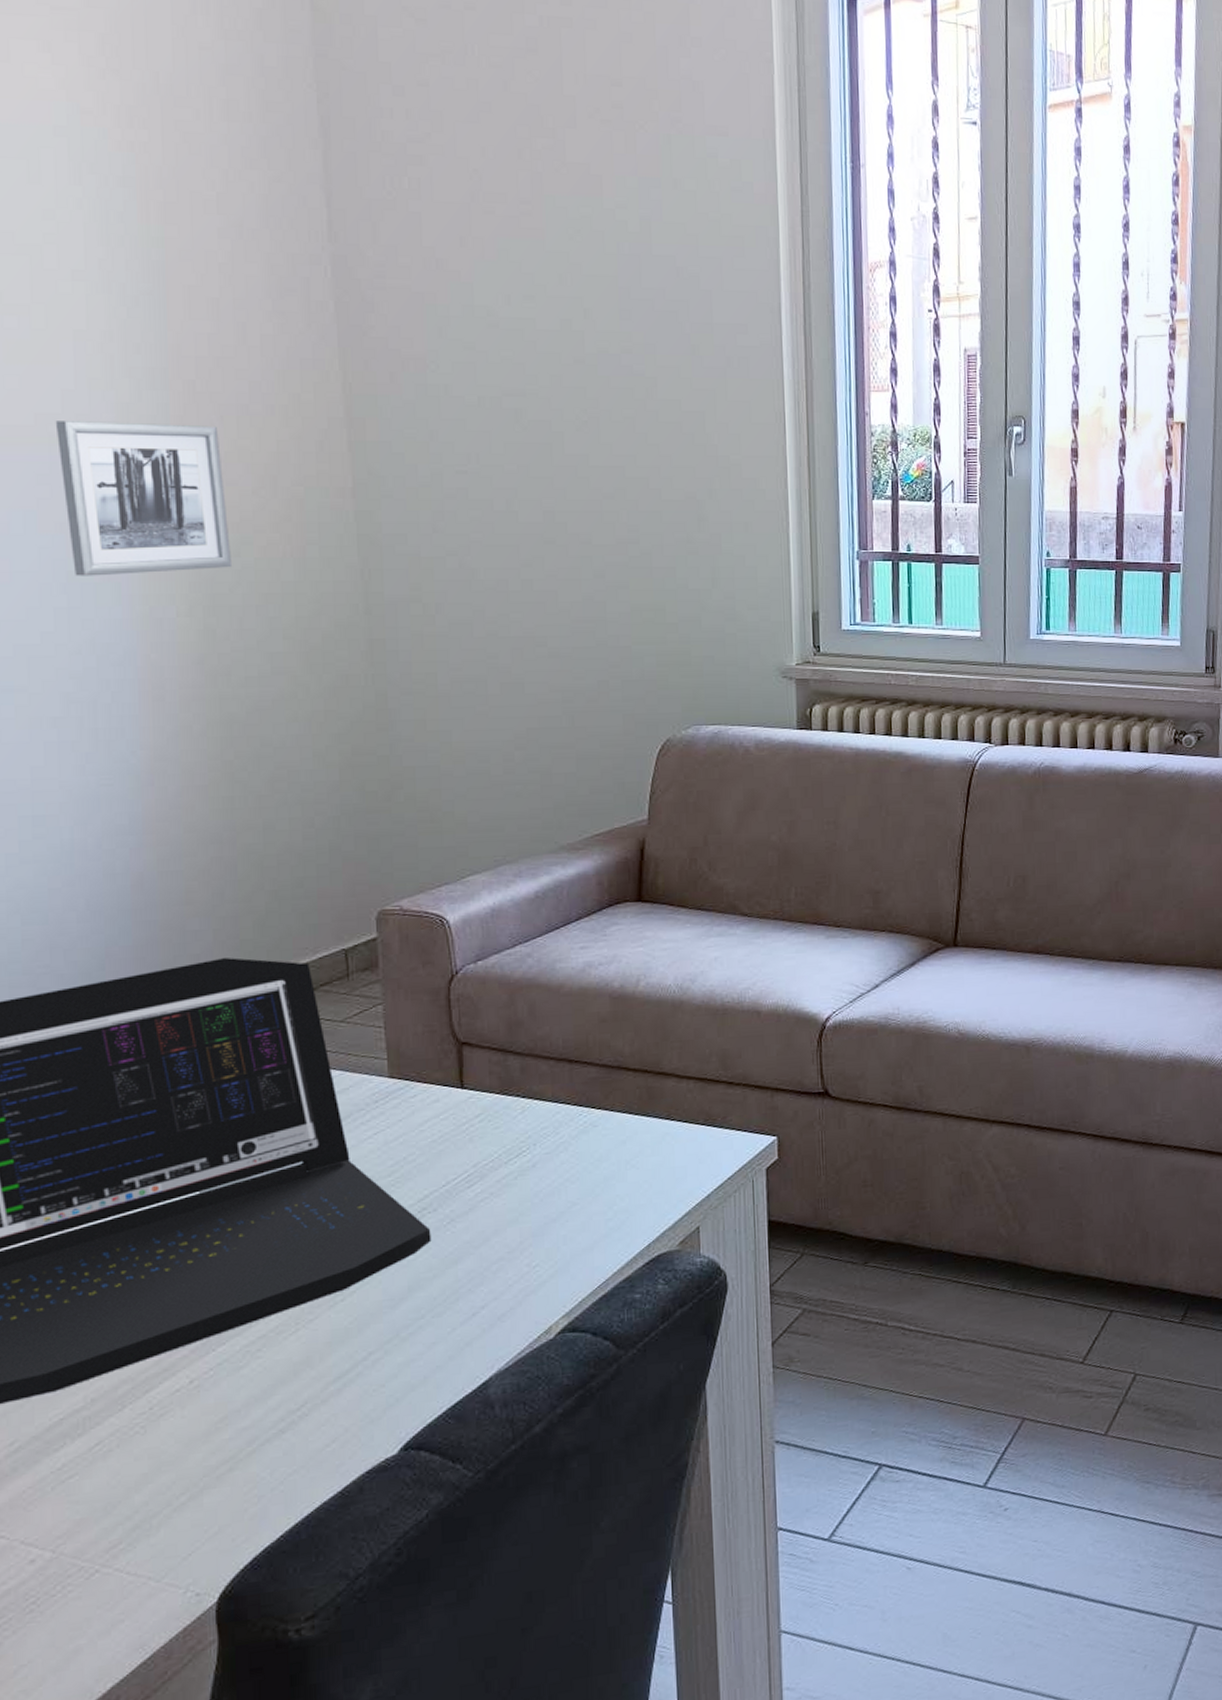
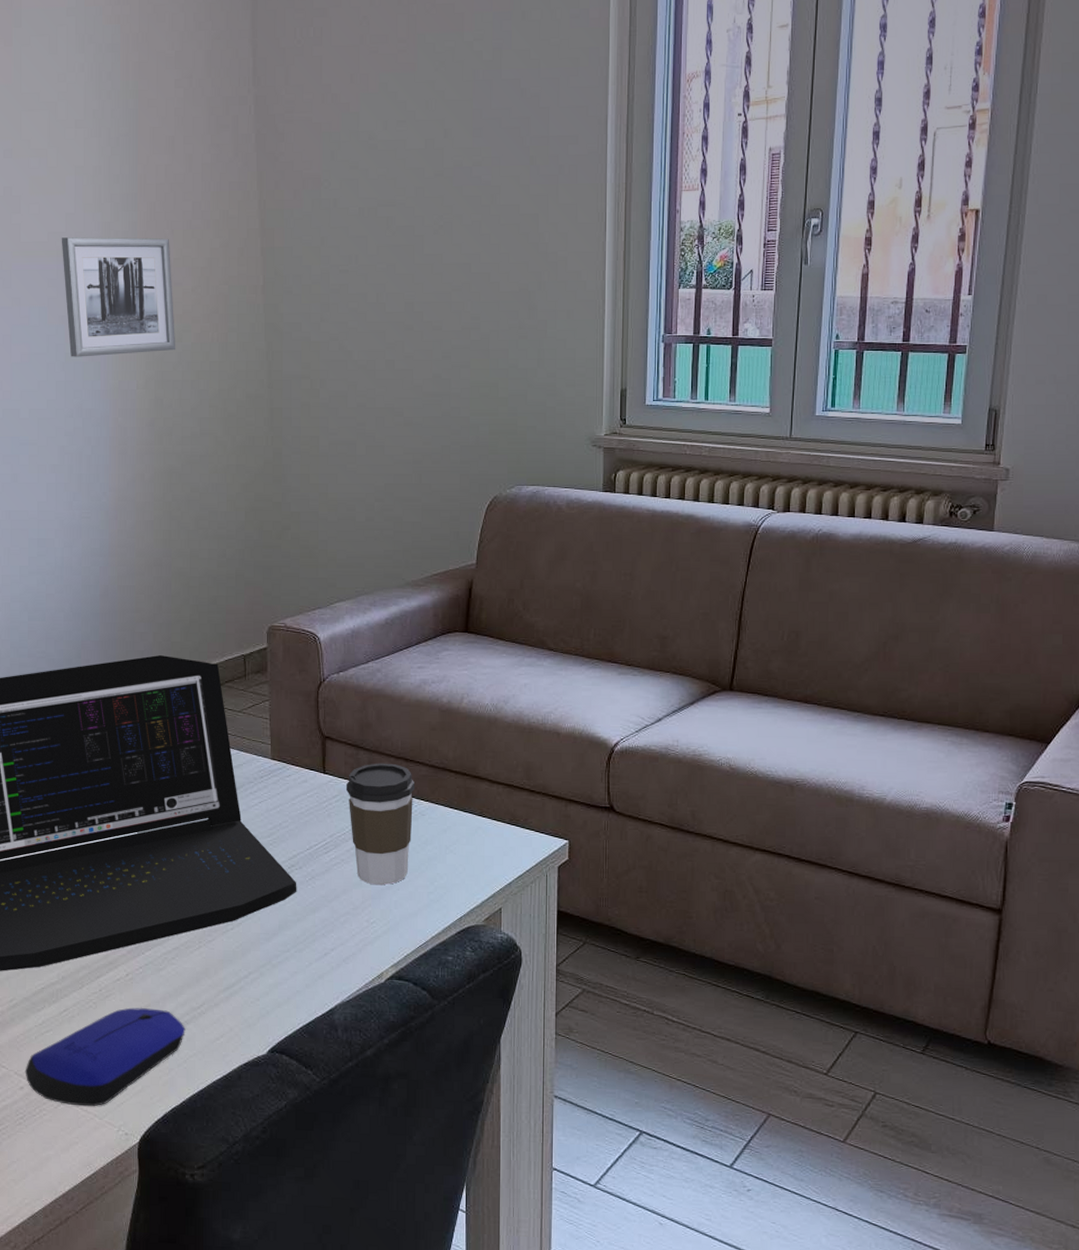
computer mouse: none [36,1420,281,1572] -> present [25,1007,186,1107]
coffee cup: none [491,1067,584,1219] -> present [345,763,415,886]

